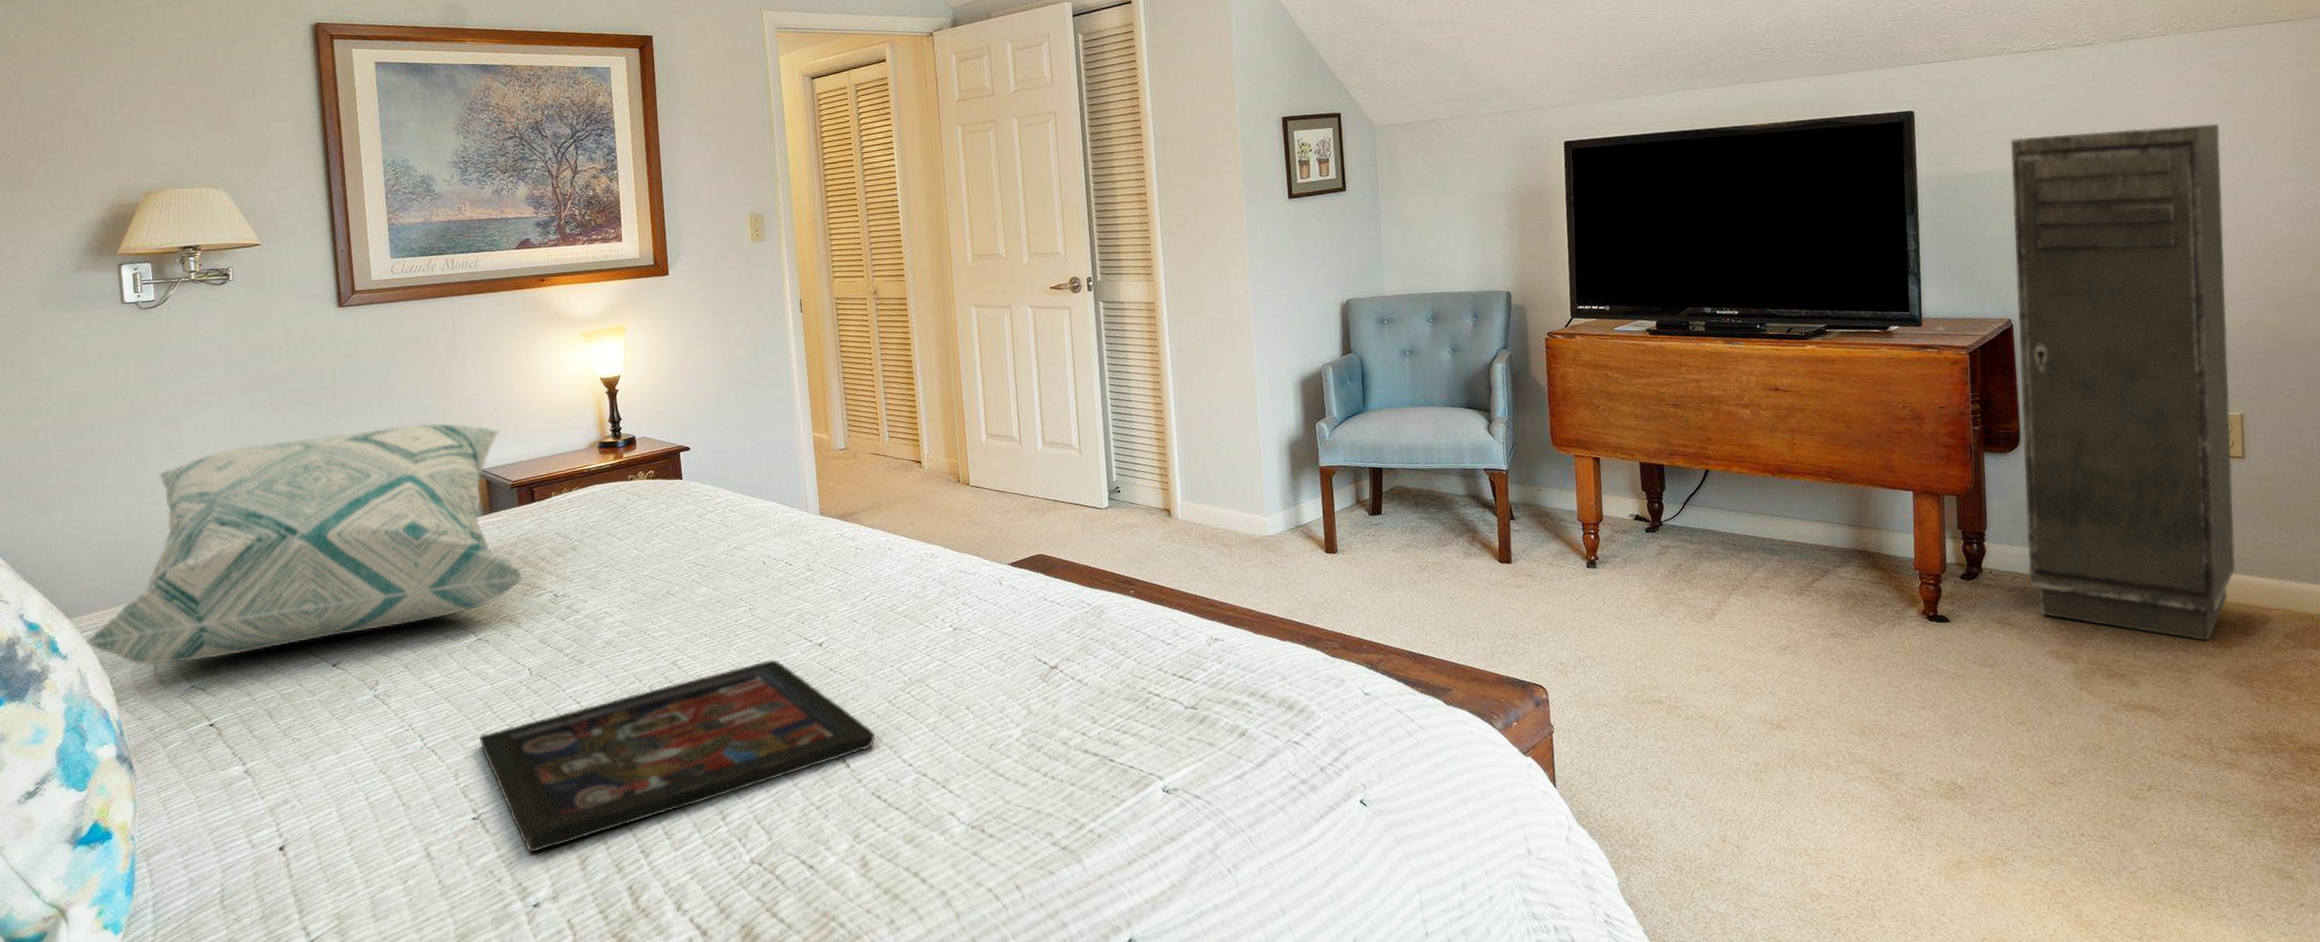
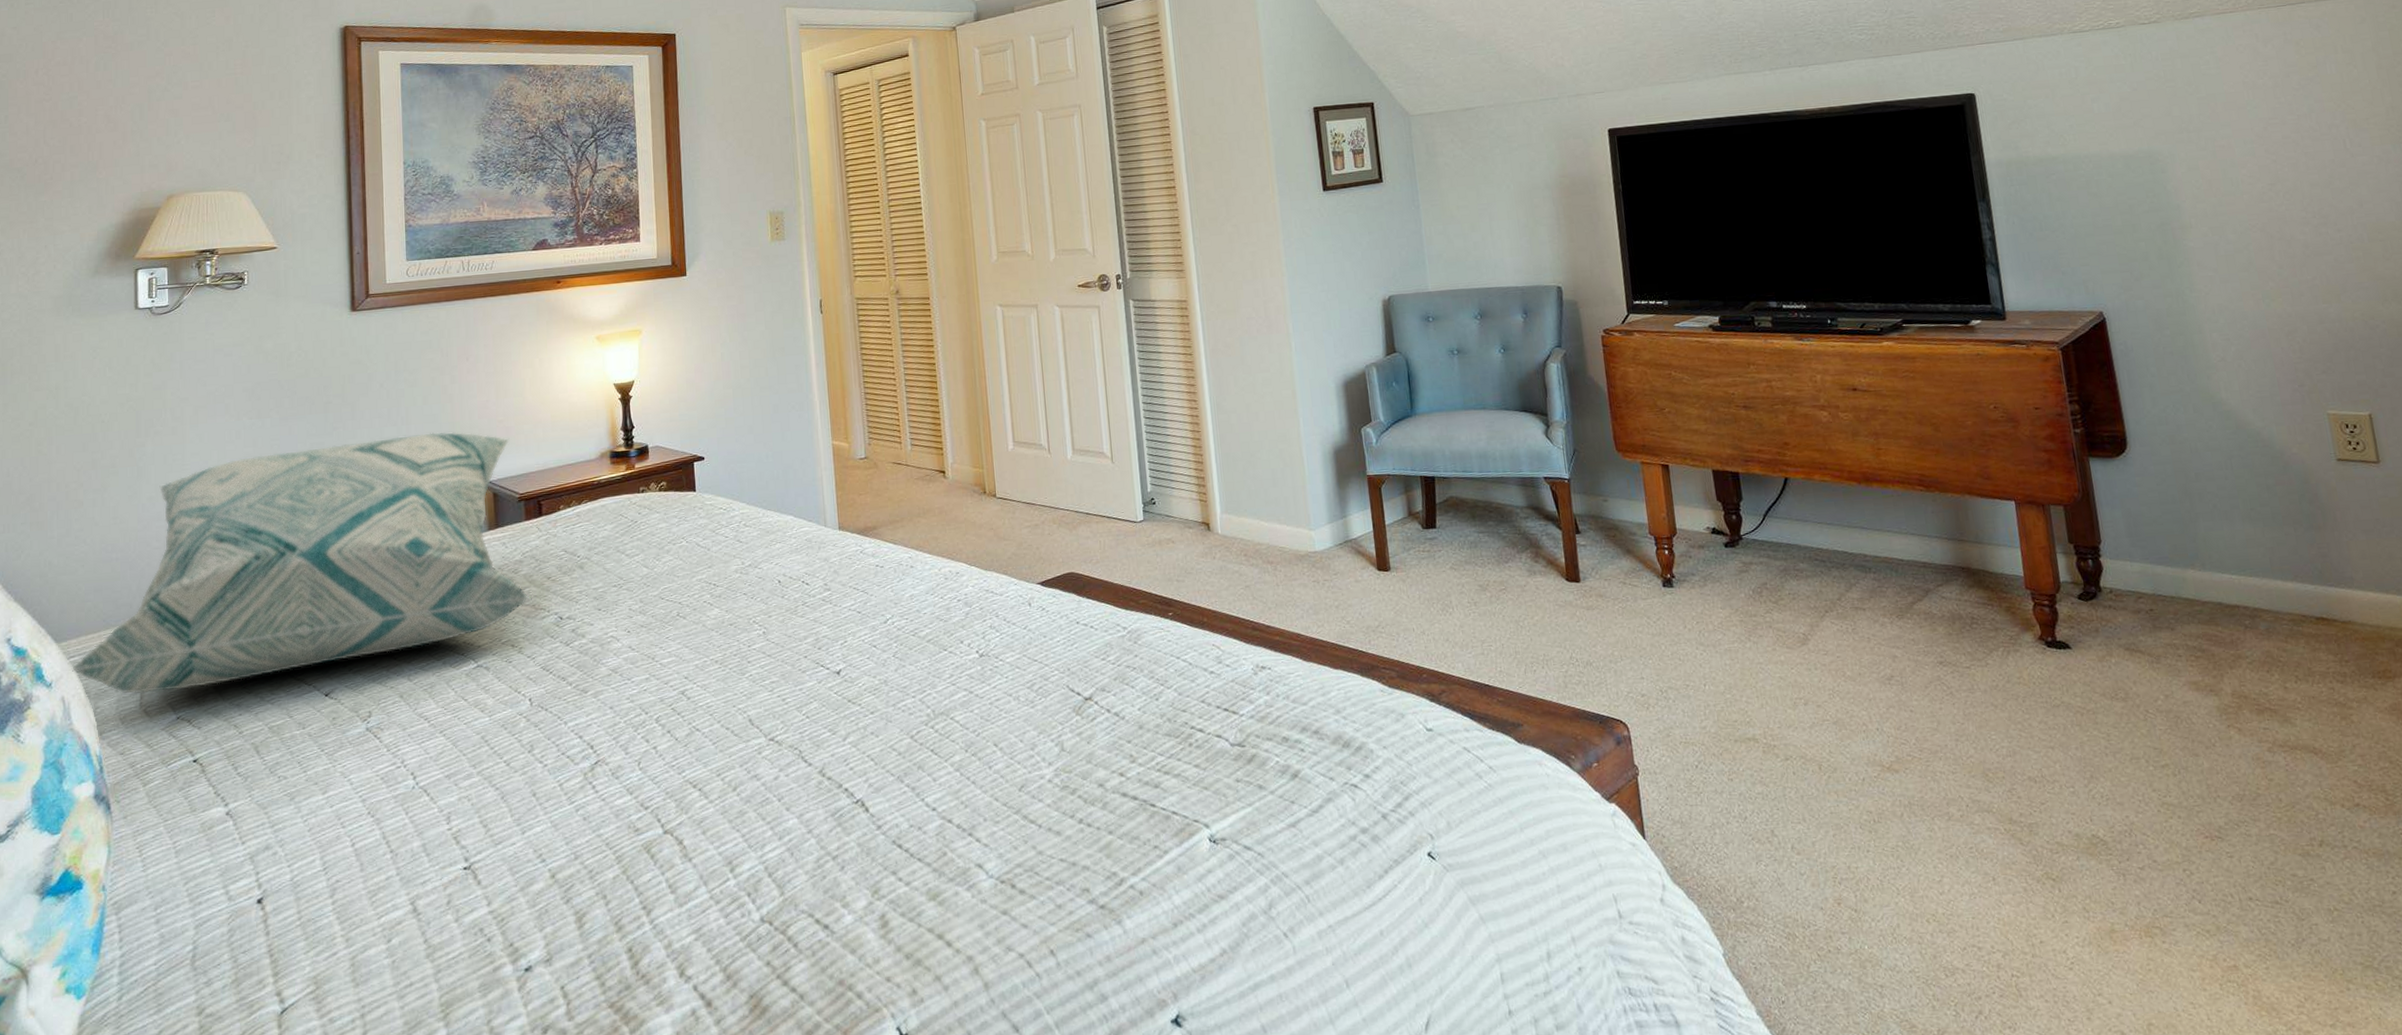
decorative tray: present [478,659,876,853] -> none [474,689,897,908]
storage cabinet: present [2011,123,2235,641] -> none [2081,102,2386,671]

